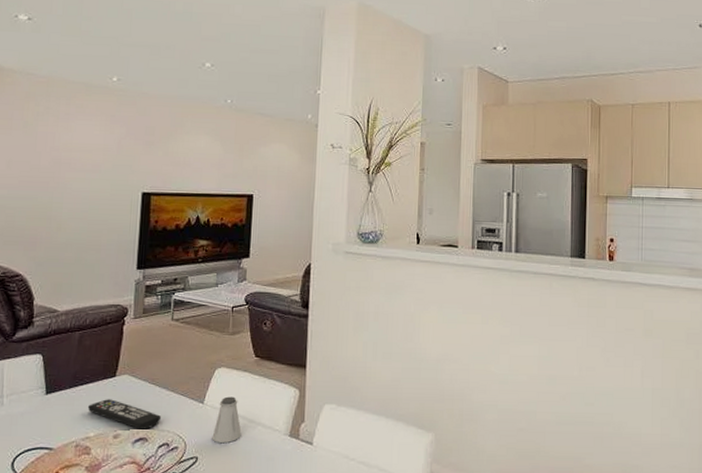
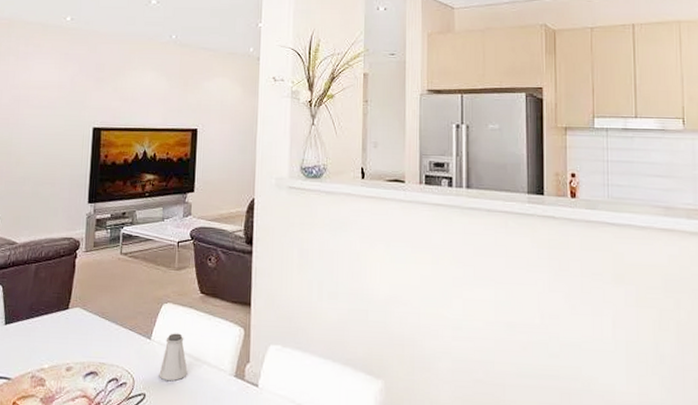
remote control: present [87,399,162,430] -> none [42,331,111,364]

